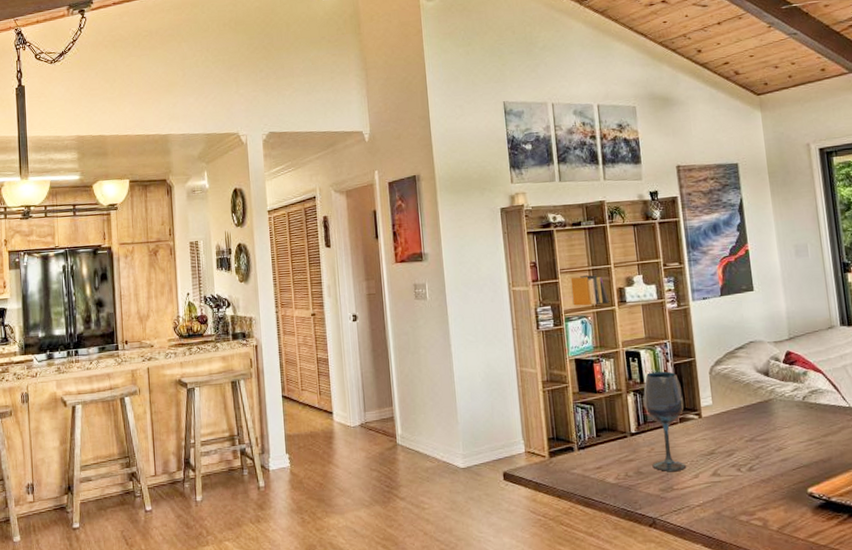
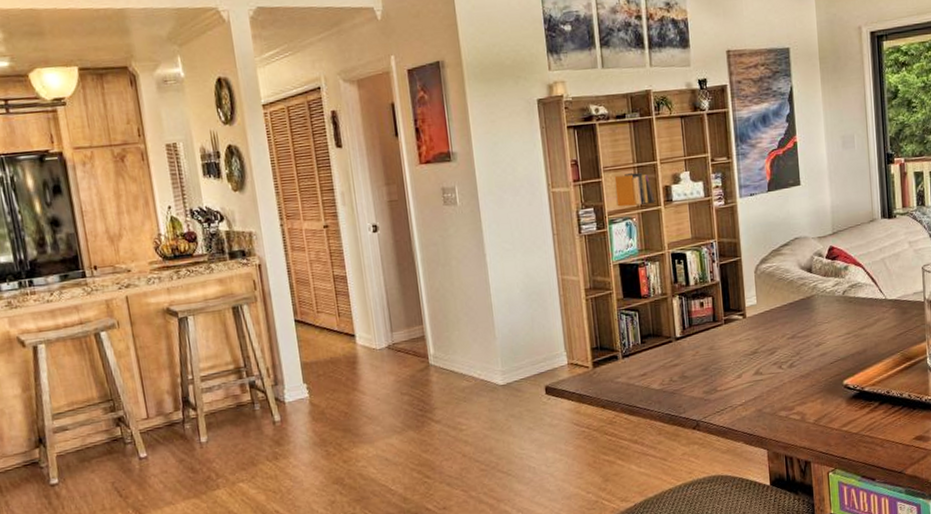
wineglass: present [643,371,687,472] -> none [689,272,731,374]

